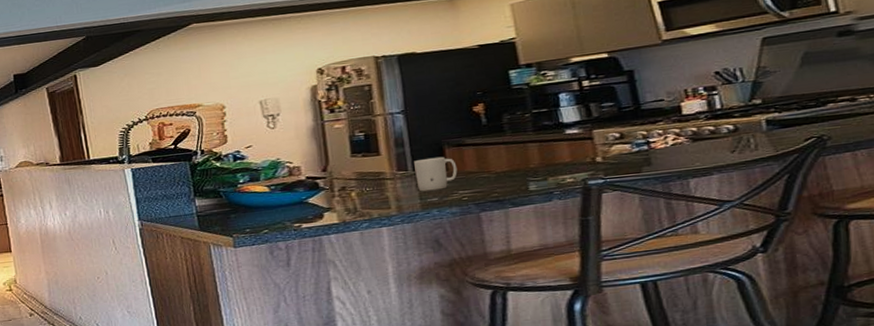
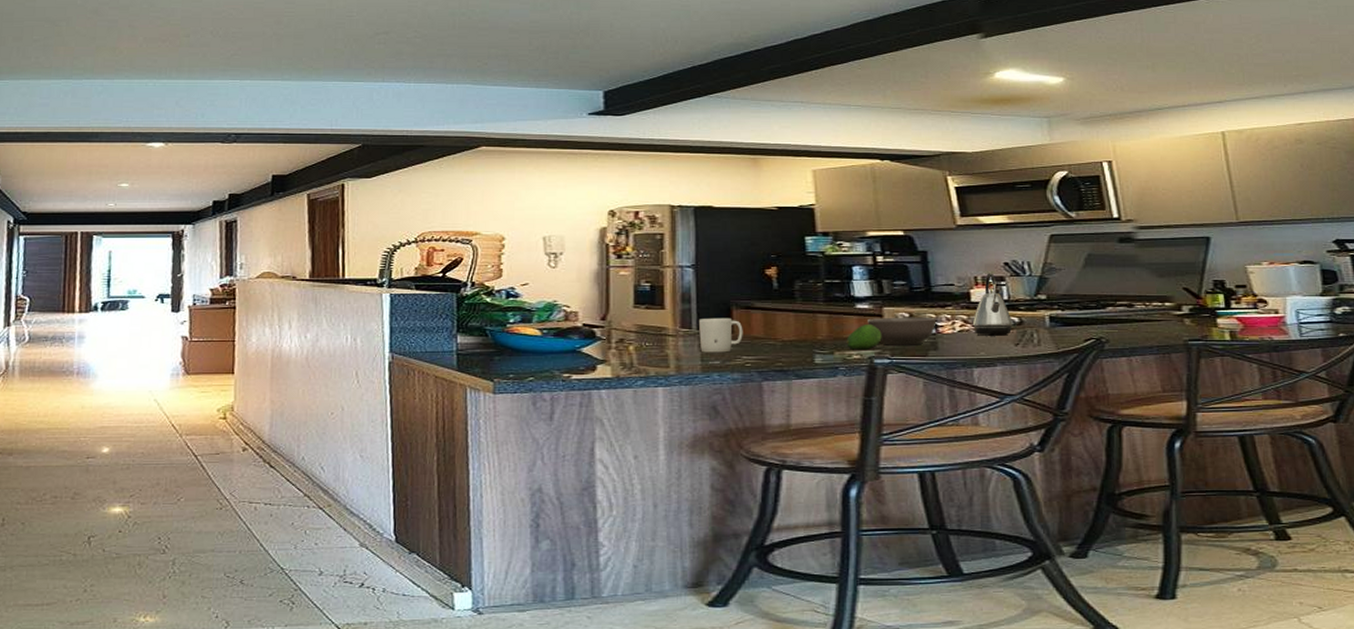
fruit: none [558,148,594,174] -> present [846,325,882,349]
bowl: none [578,134,648,167] -> present [868,317,937,347]
kettle: none [685,84,728,147] -> present [972,273,1013,336]

